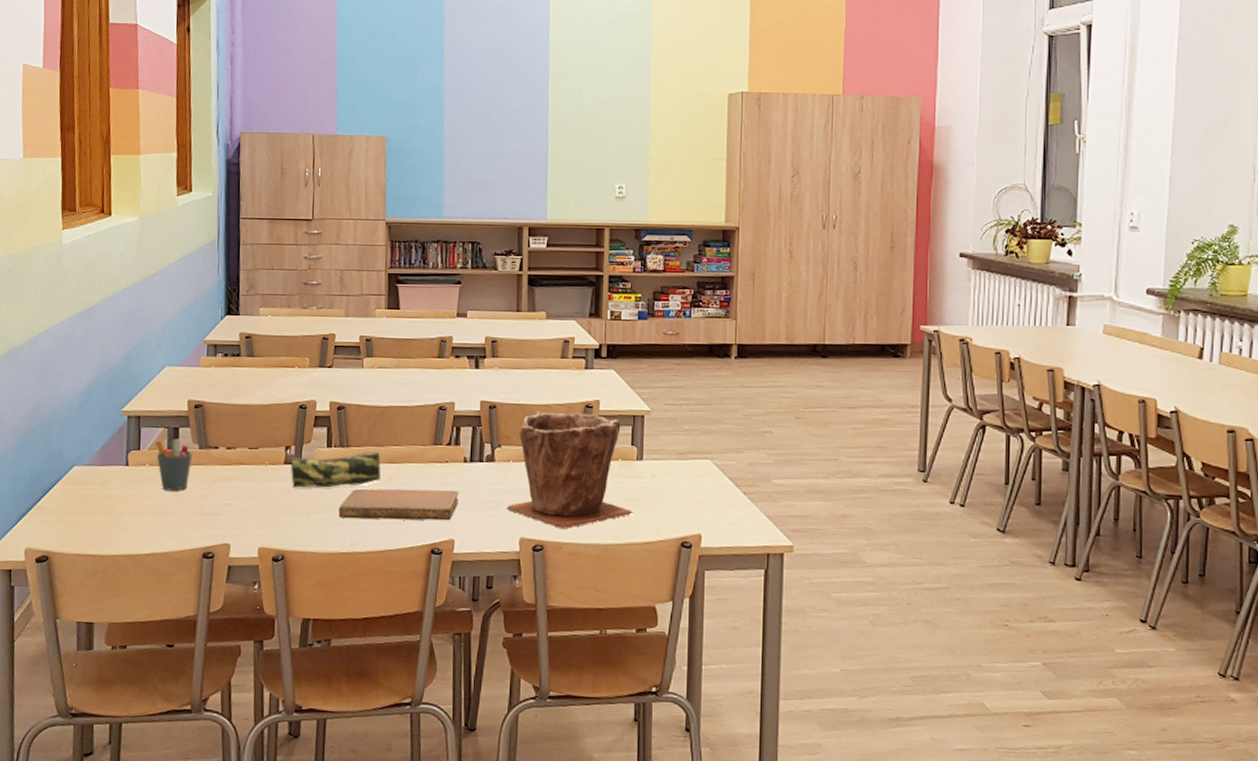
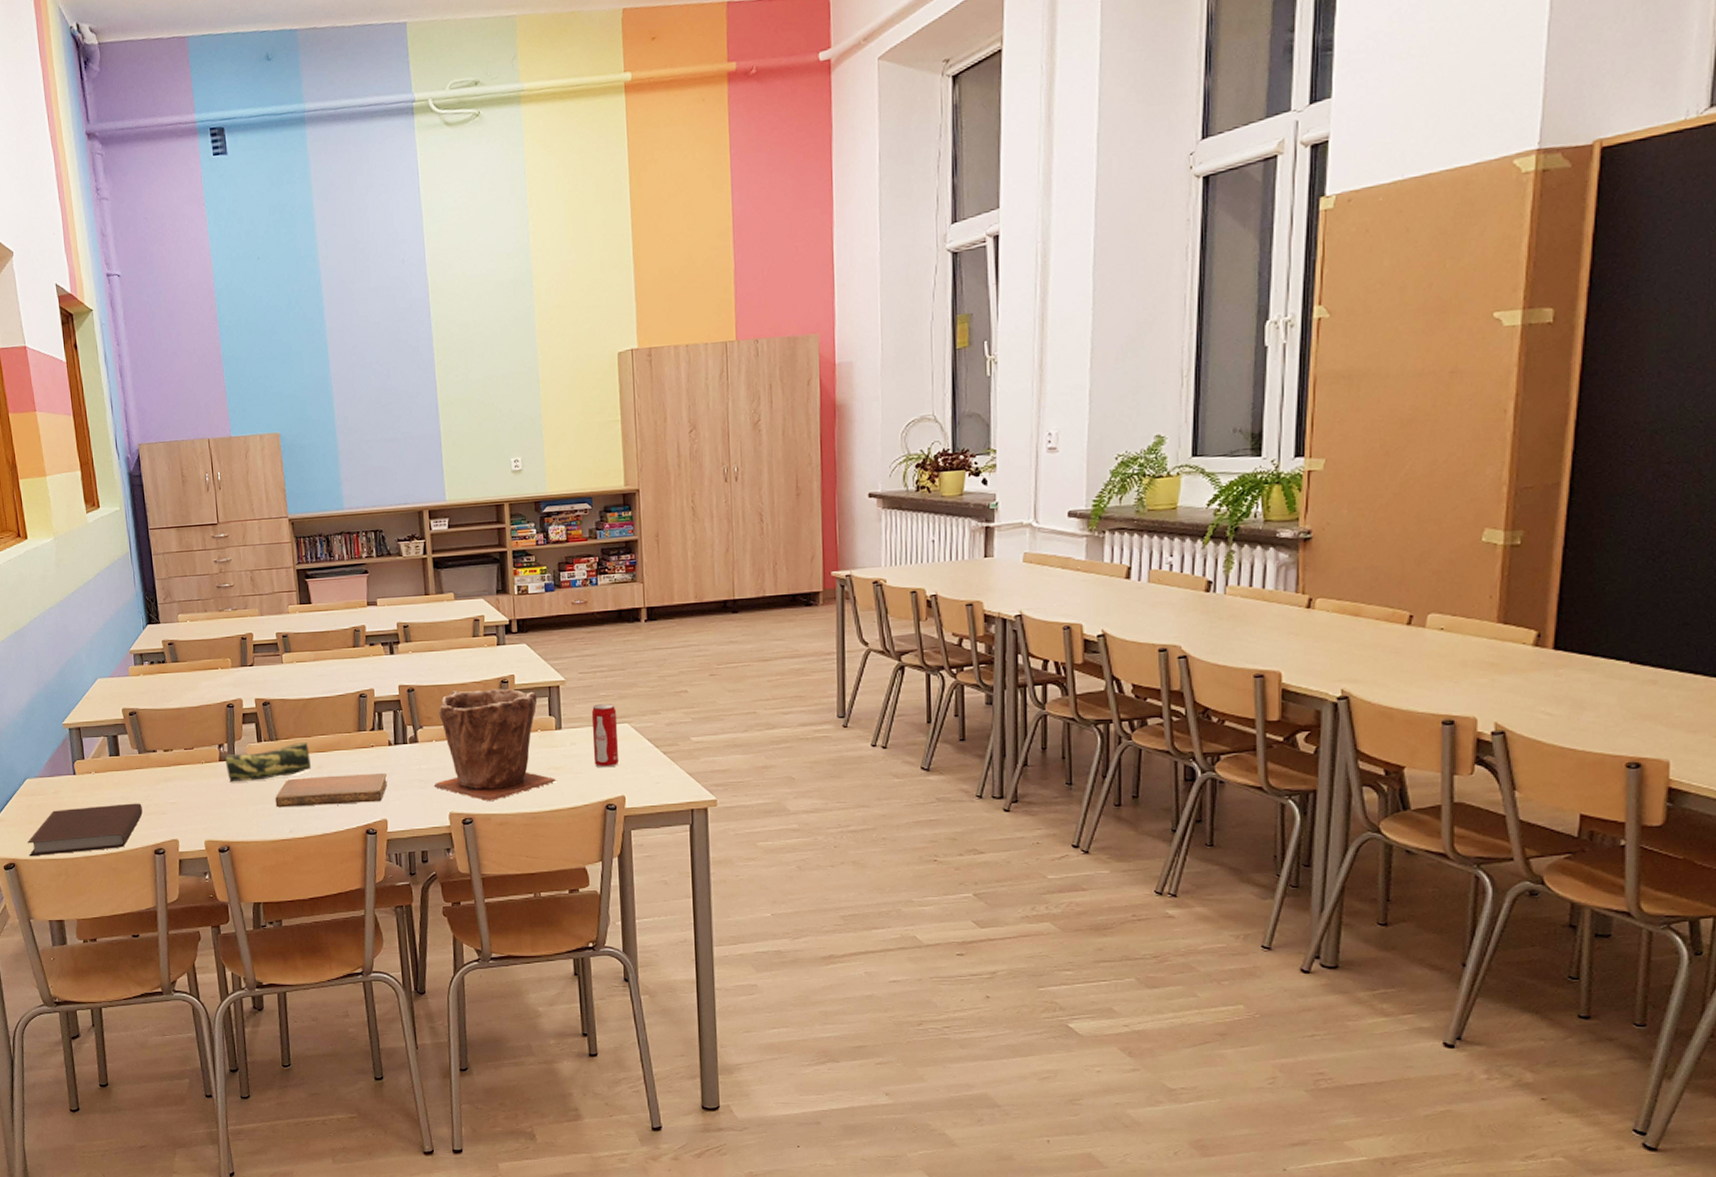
notebook: none [65,501,196,551] -> present [27,803,143,857]
pen holder: present [155,438,193,491] -> none [97,745,134,795]
beverage can: none [672,437,700,504] -> present [591,703,620,768]

